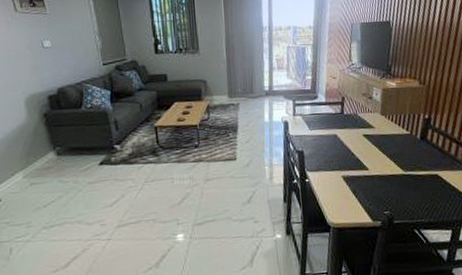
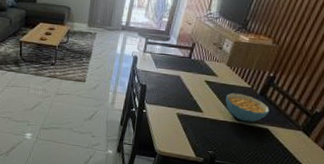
cereal bowl: none [388,141,435,171] -> present [225,93,270,122]

